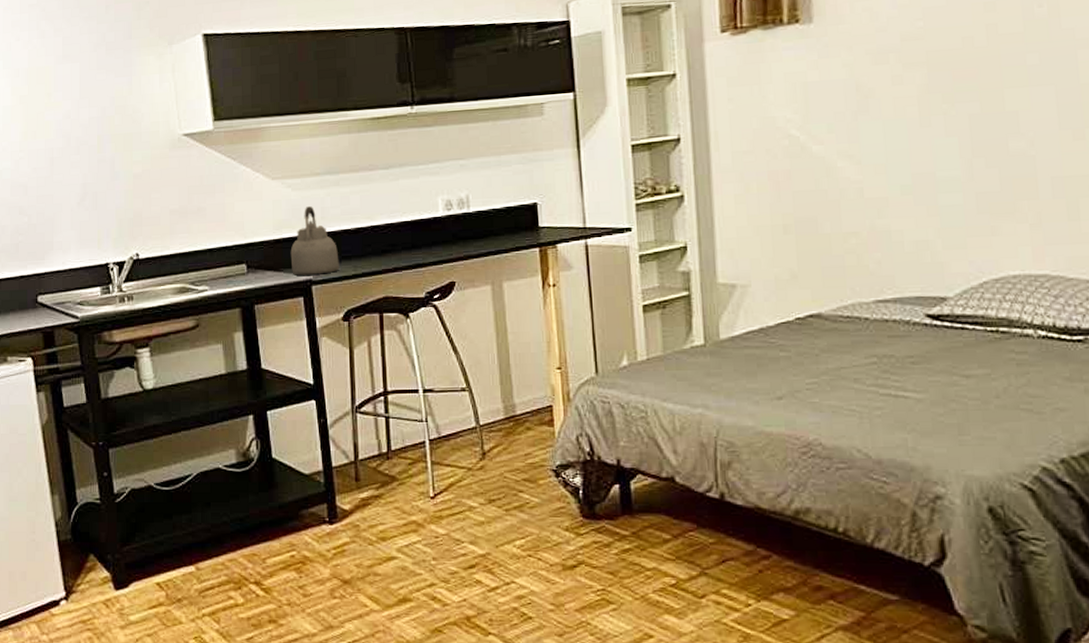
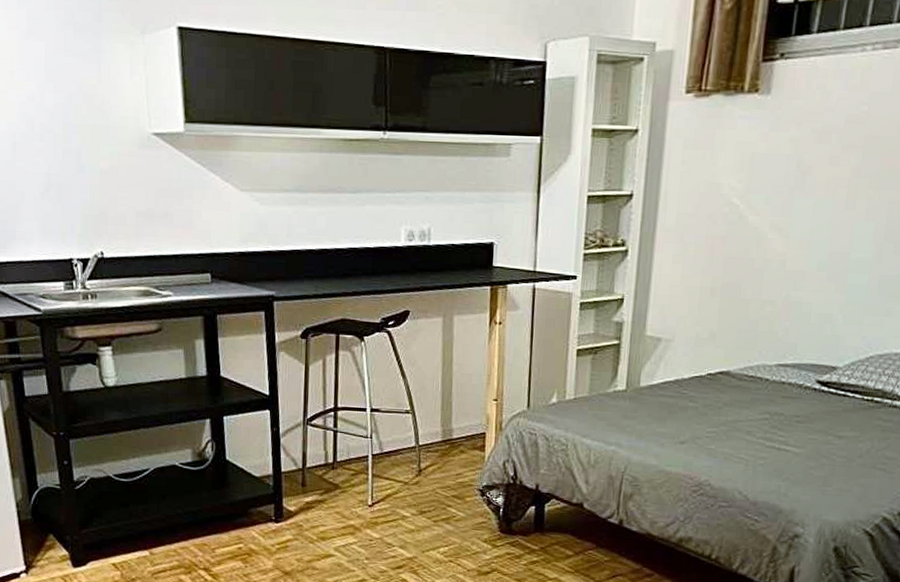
kettle: present [290,206,339,276] -> none [254,222,302,291]

